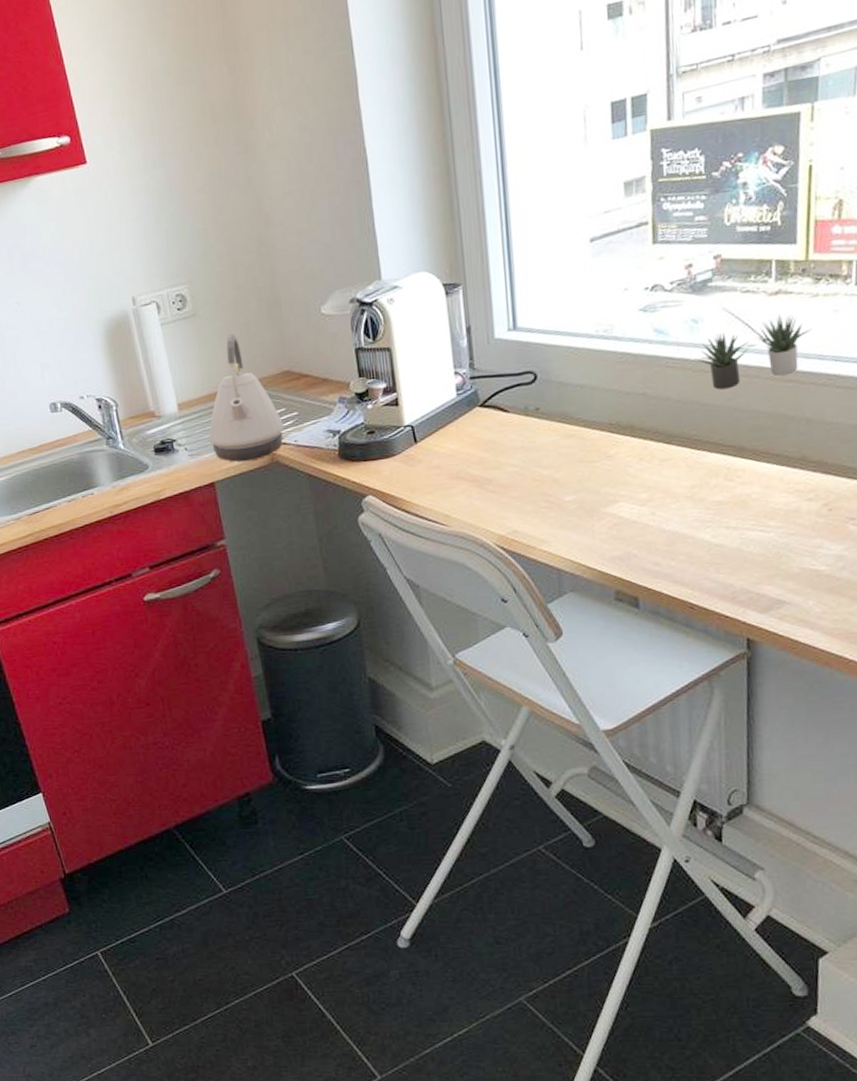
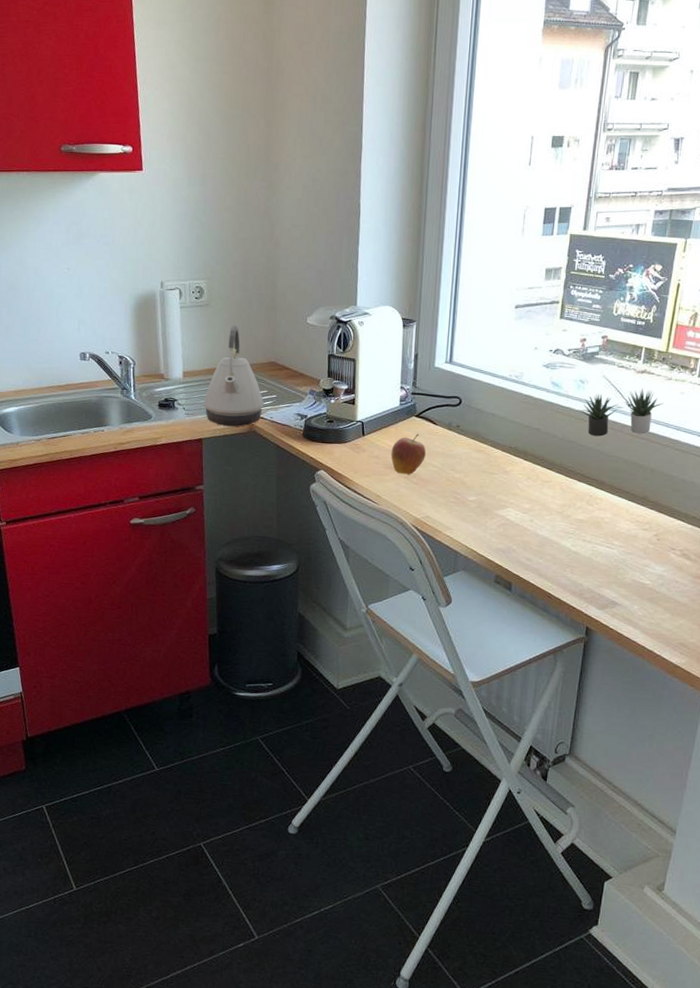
fruit: none [454,428,500,483] -> present [391,434,426,475]

